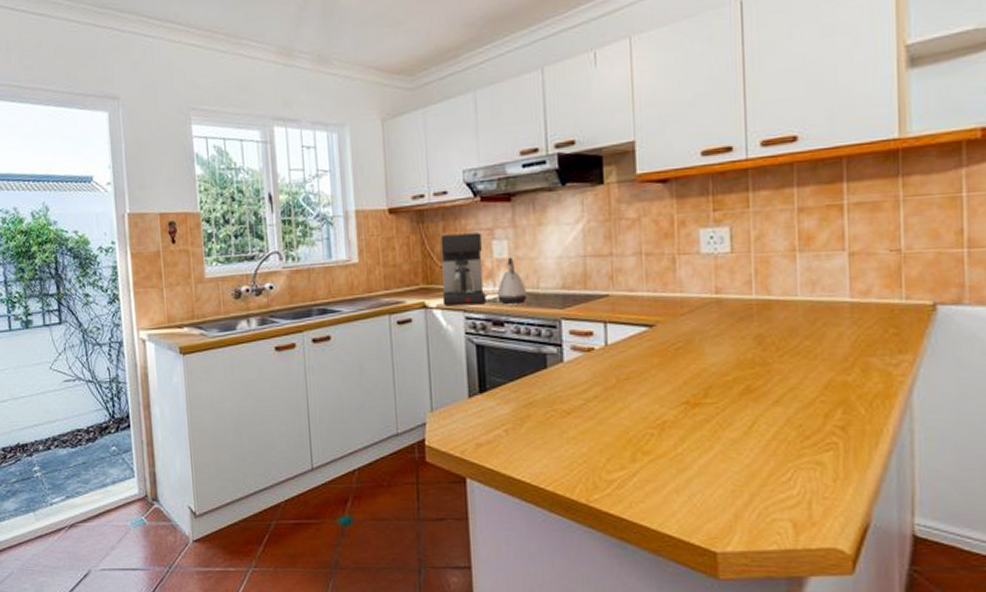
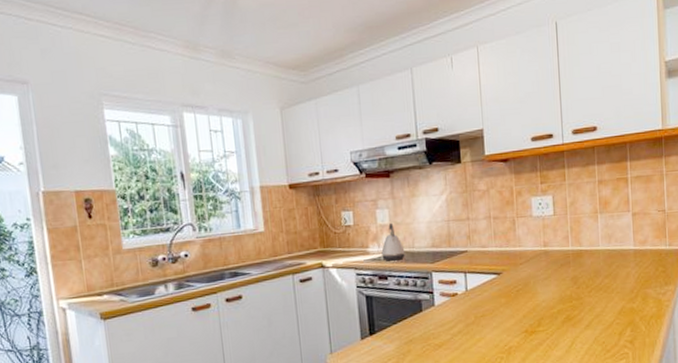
coffee maker: present [440,233,486,305] -> none [333,203,373,264]

